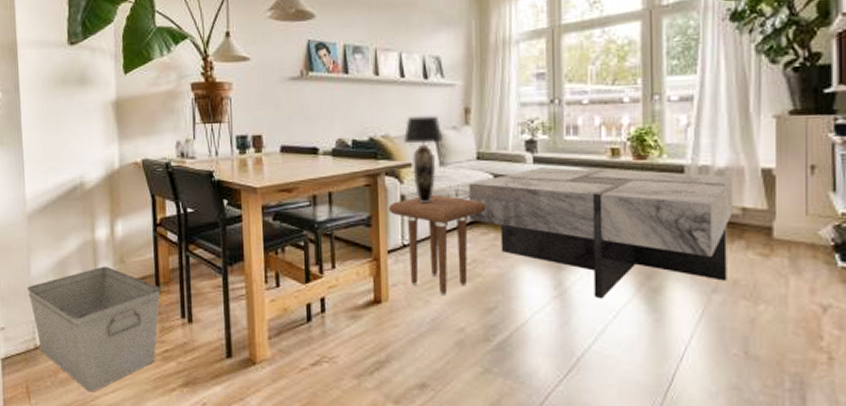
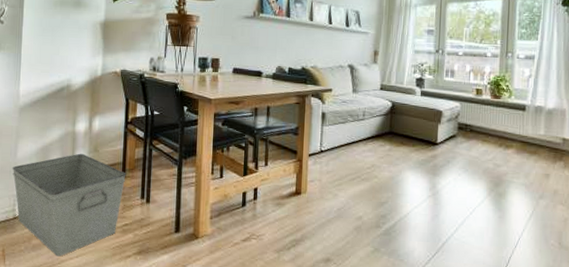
side table: present [388,194,487,296] -> none [312,113,385,192]
table lamp: present [403,115,444,204] -> none [327,53,357,120]
coffee table: present [468,167,732,299] -> none [372,99,557,200]

